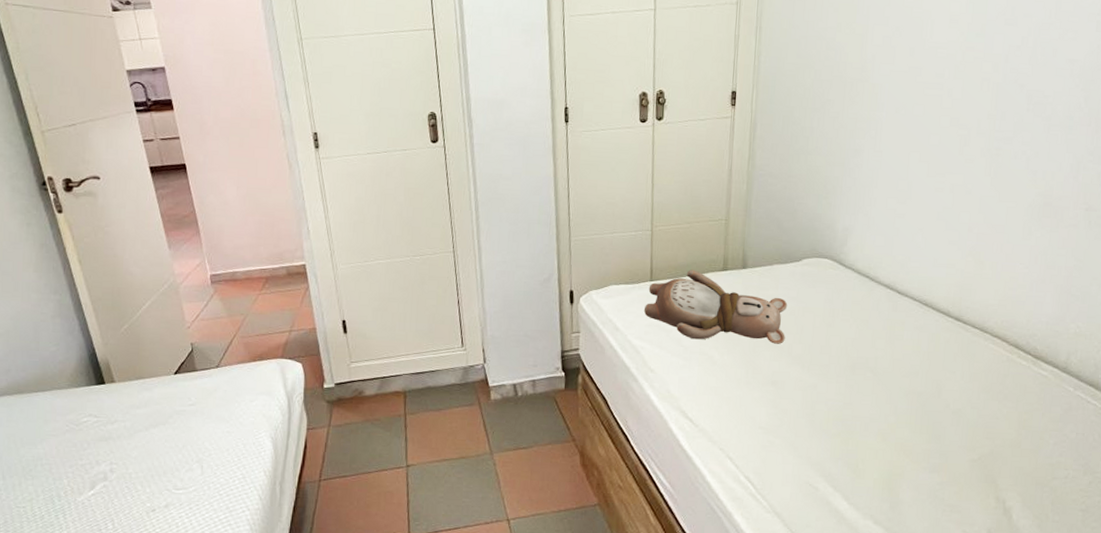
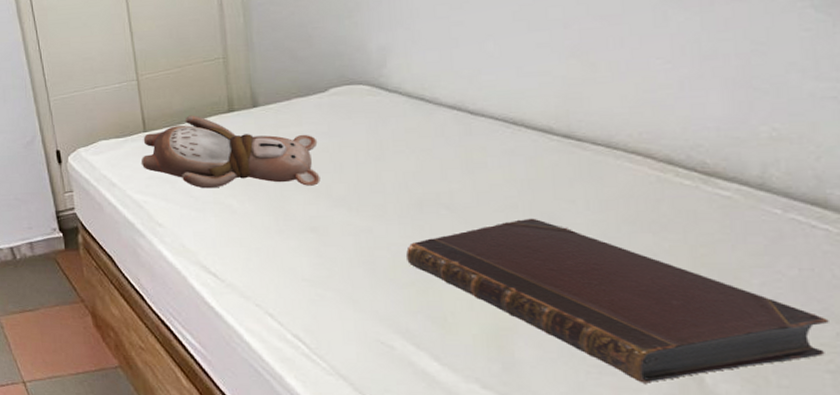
book: none [838,383,1087,519] -> present [406,218,829,384]

